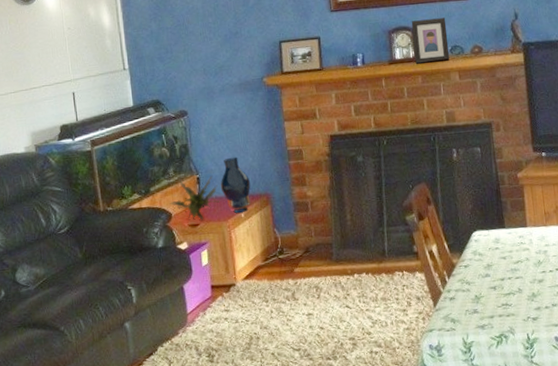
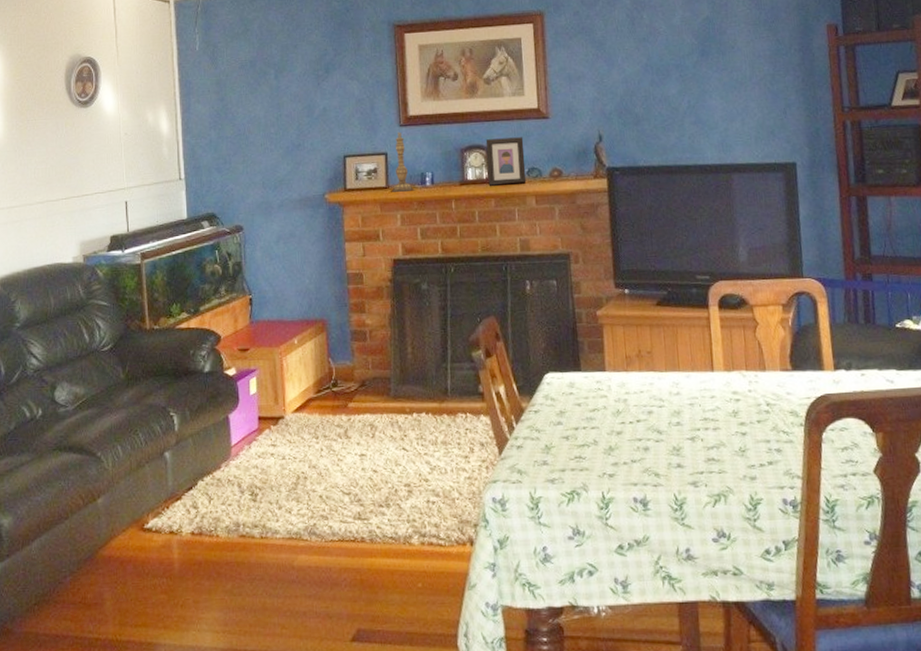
plant: present [170,176,219,220] -> none [220,297,272,345]
vase: present [220,157,252,213] -> none [273,278,306,339]
candlestick: none [324,17,348,74] -> present [390,131,416,192]

